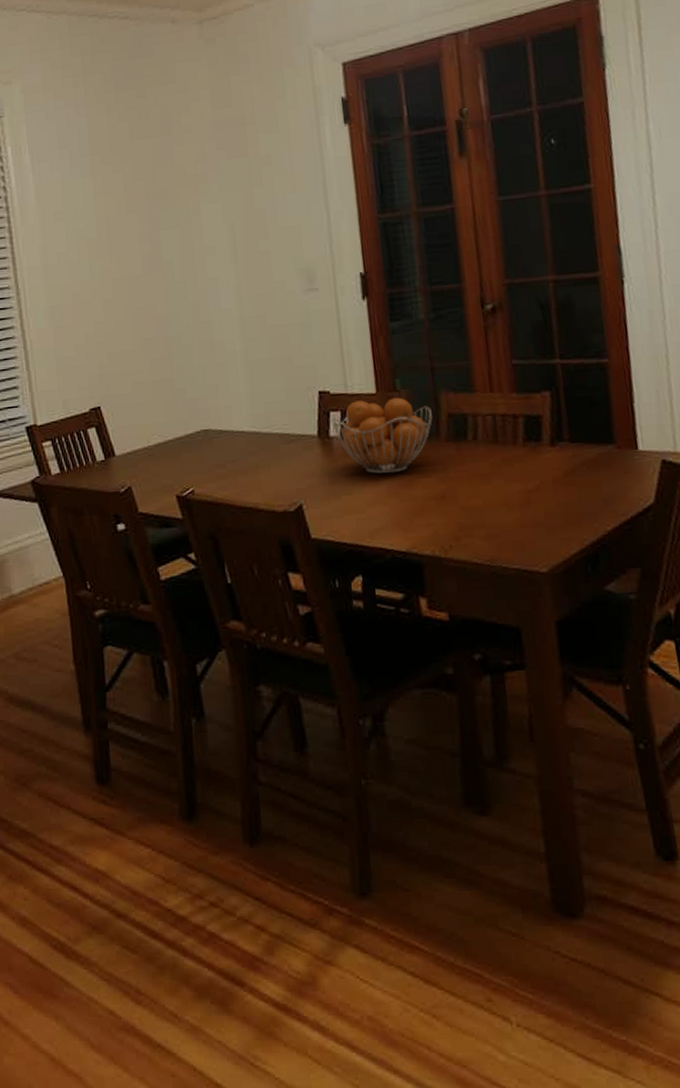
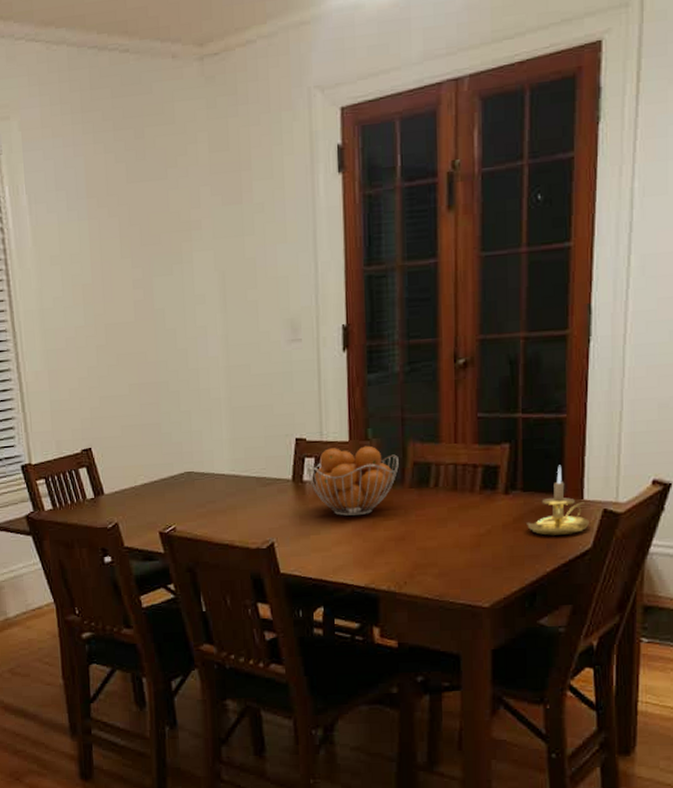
candle holder: none [579,413,648,491] -> present [527,465,589,536]

